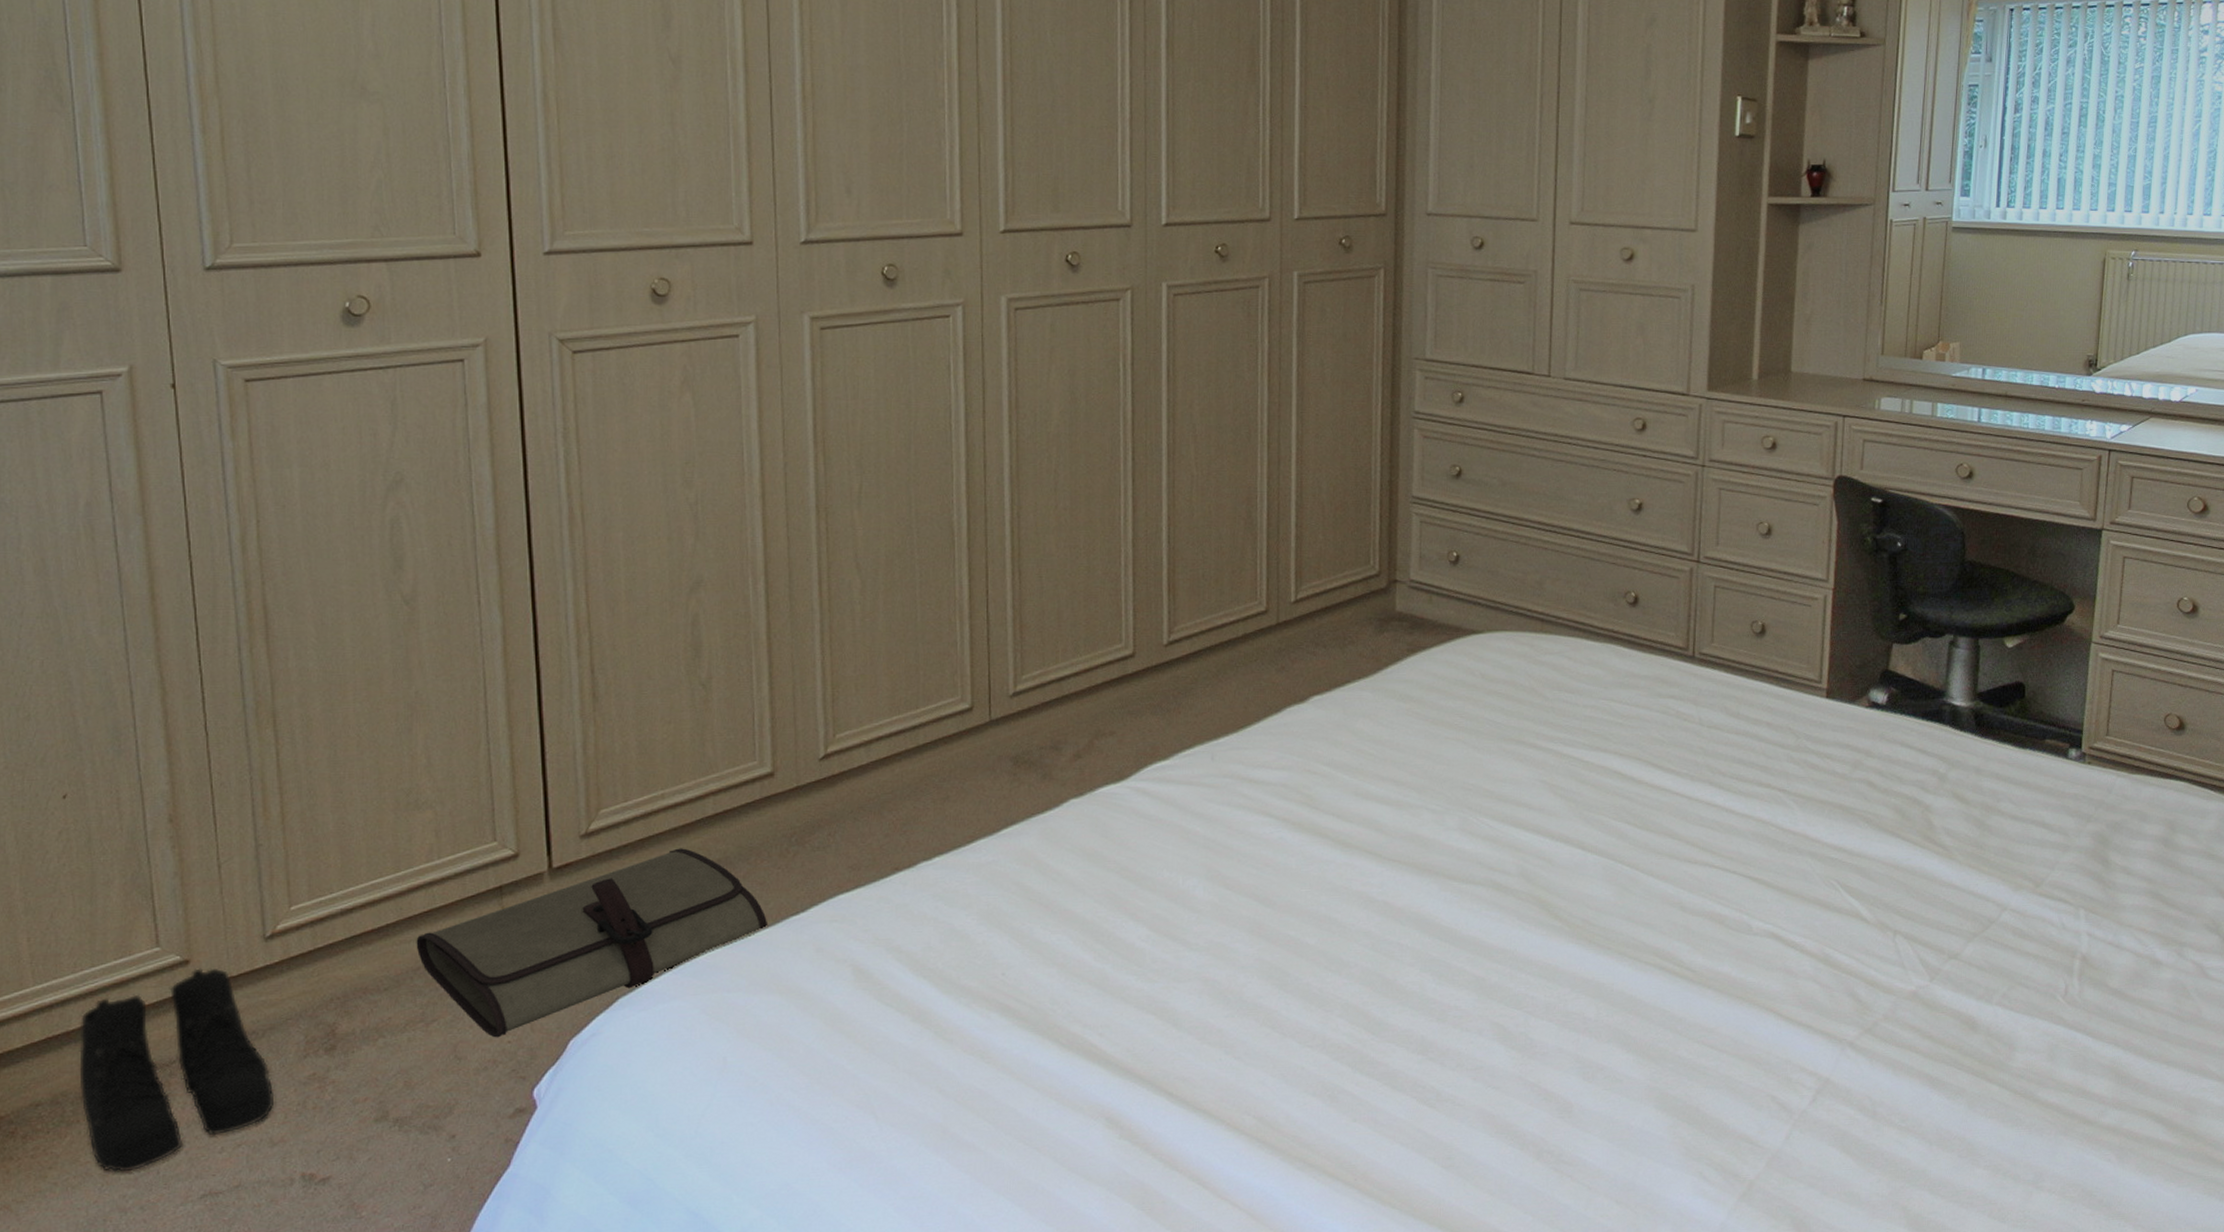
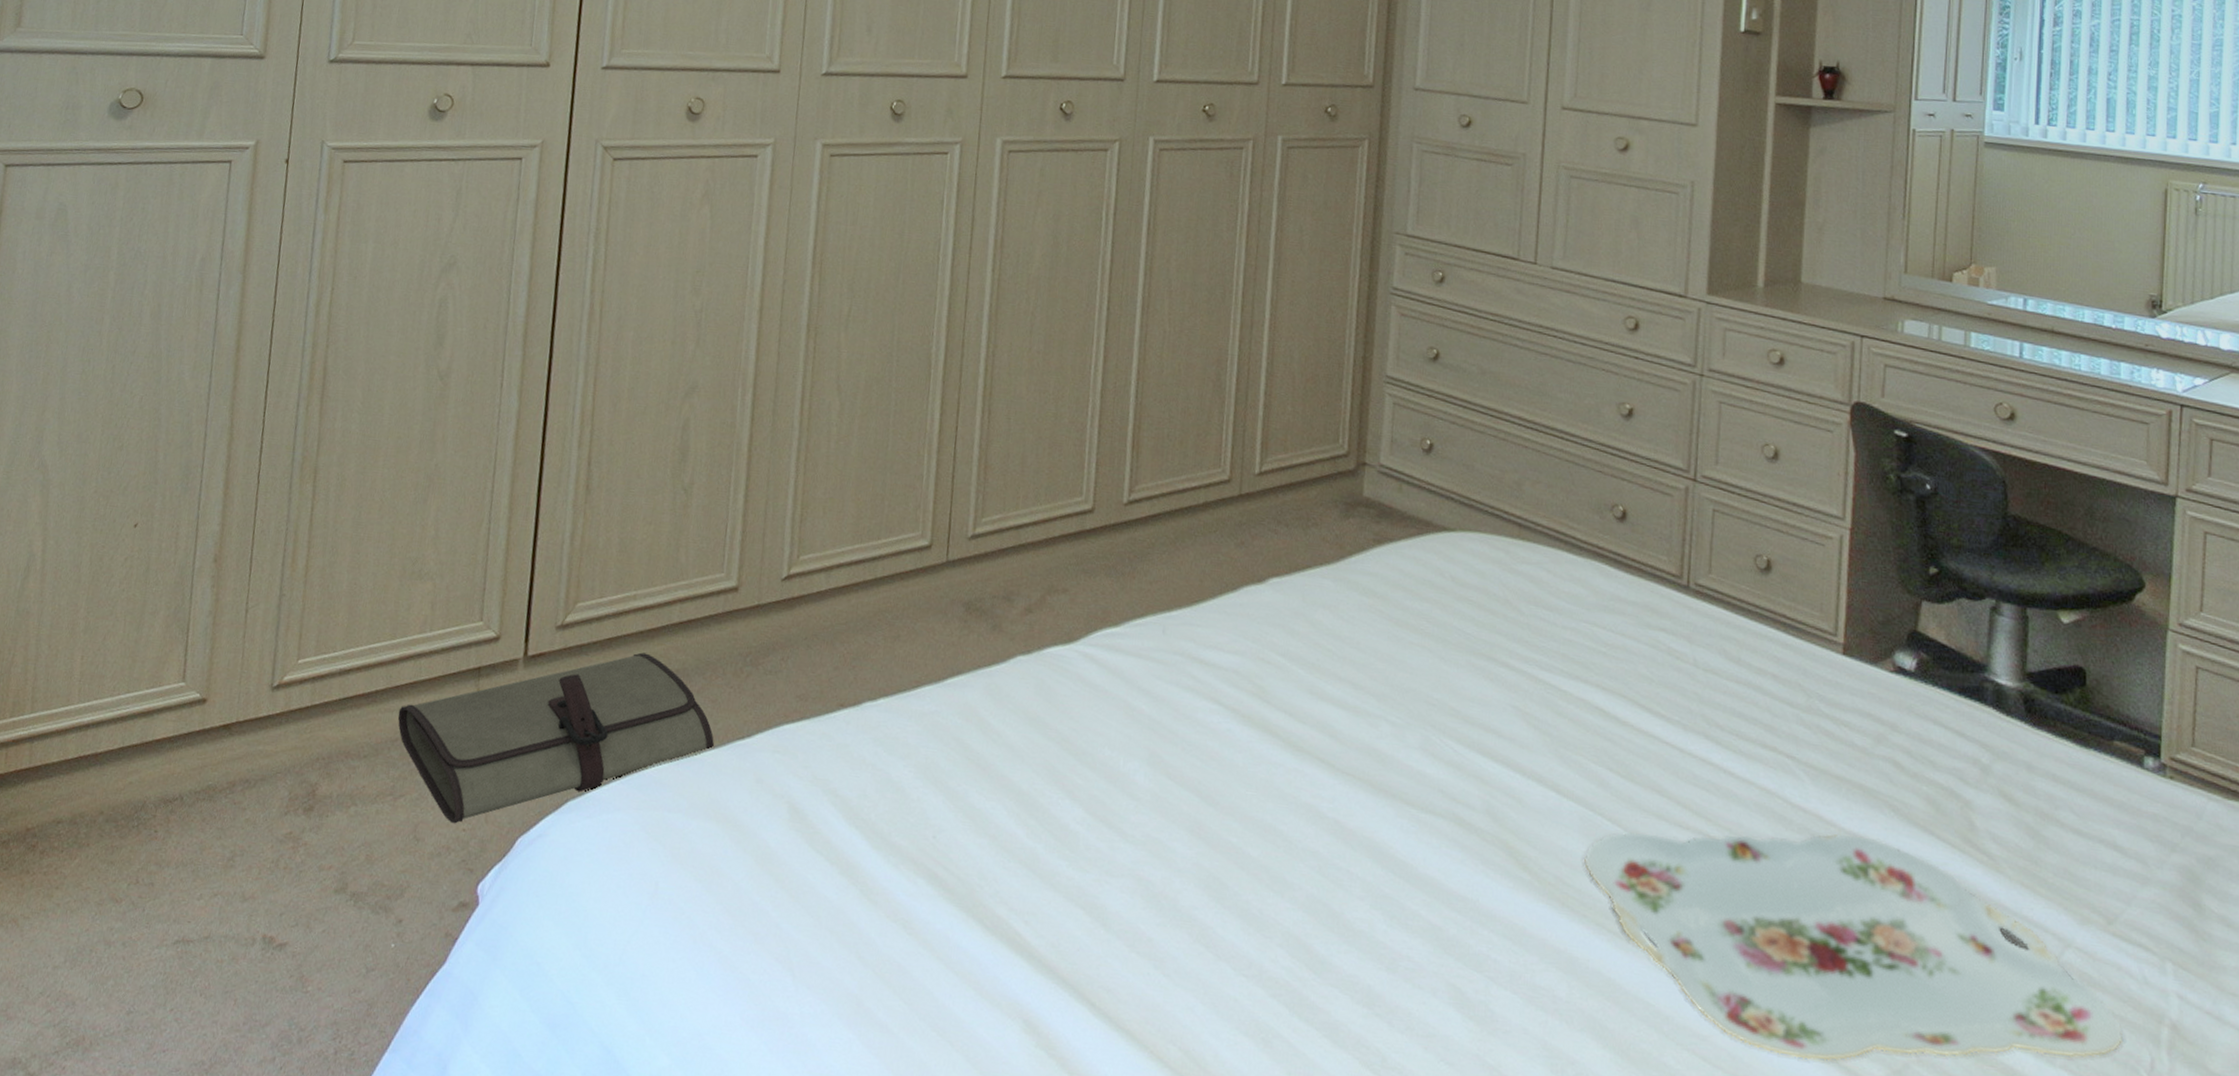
boots: present [79,967,275,1172] -> none [93,708,255,904]
serving tray: none [1608,847,2045,1033] -> present [1584,832,2124,1061]

